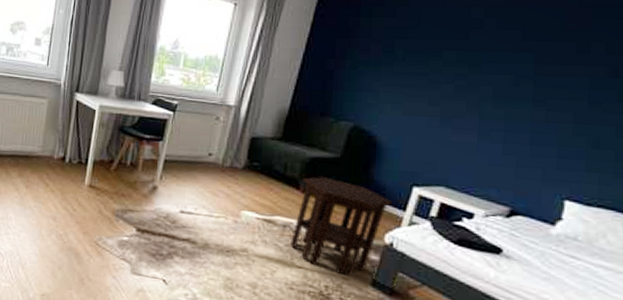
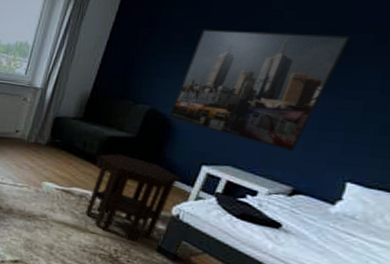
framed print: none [374,39,554,168] -> present [169,29,352,151]

